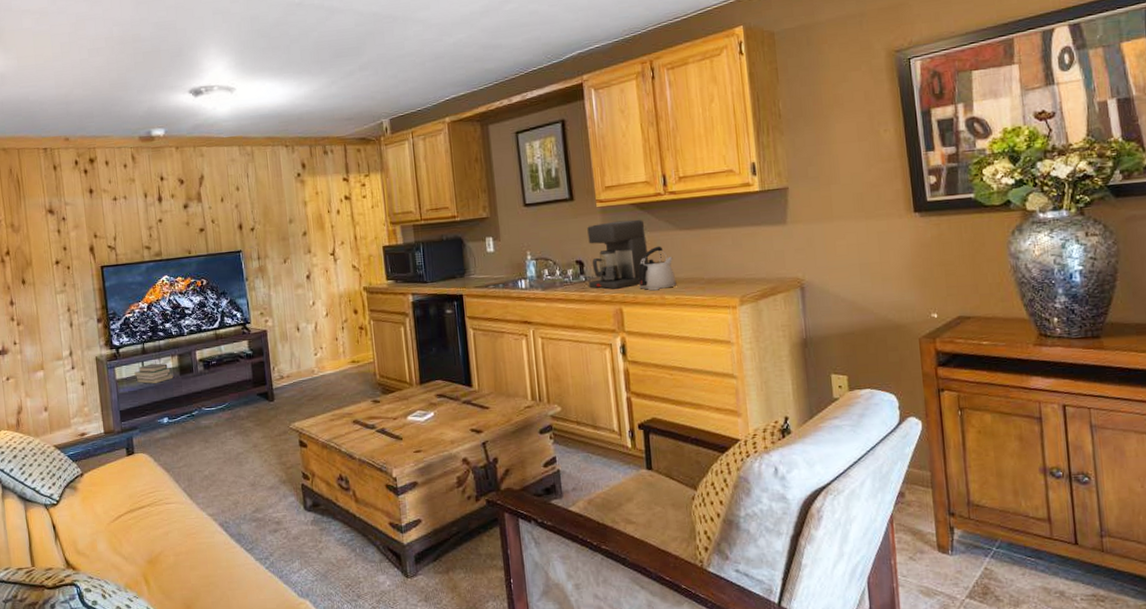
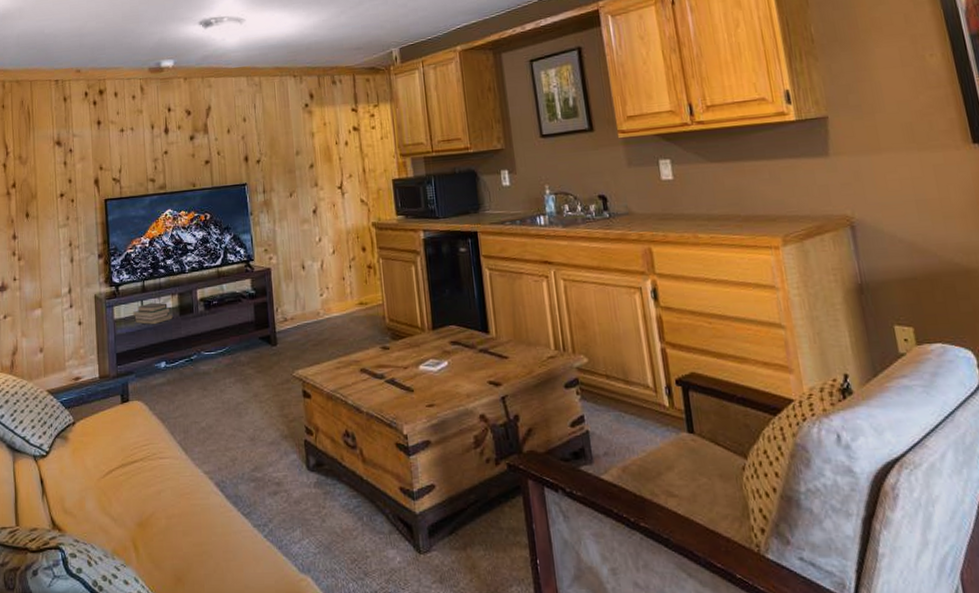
coffee maker: present [587,219,648,289] -> none [609,151,678,227]
kettle: present [638,246,677,291] -> none [667,179,711,229]

